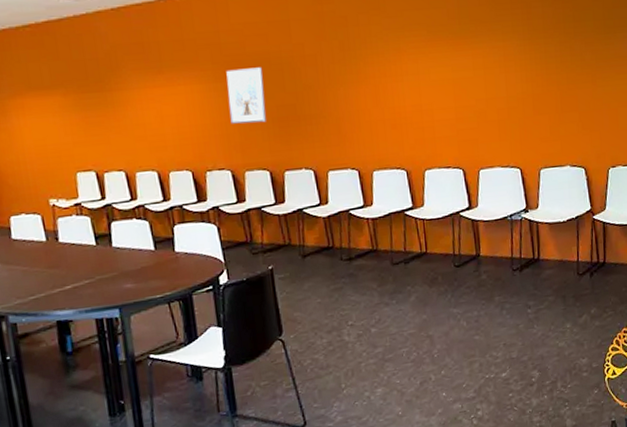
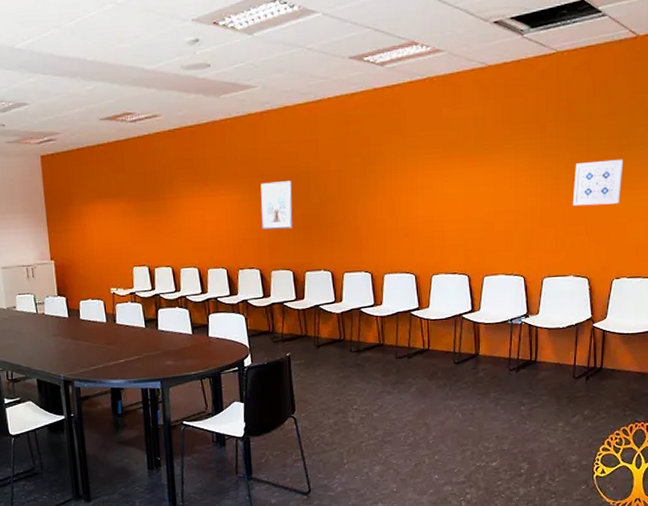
wall art: none [563,41,611,91] -> present [572,159,624,206]

